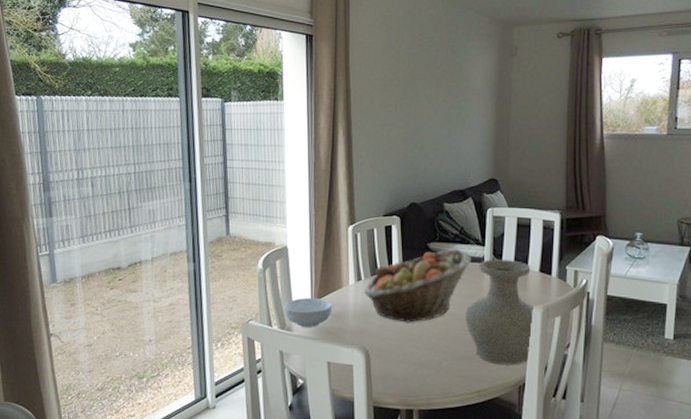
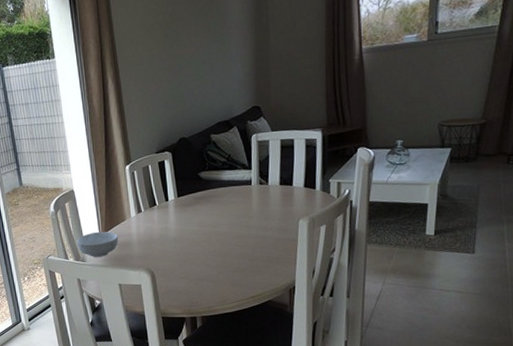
fruit basket: present [364,248,471,323] -> none [145,174,240,245]
vase: present [465,259,536,366] -> none [237,179,302,273]

